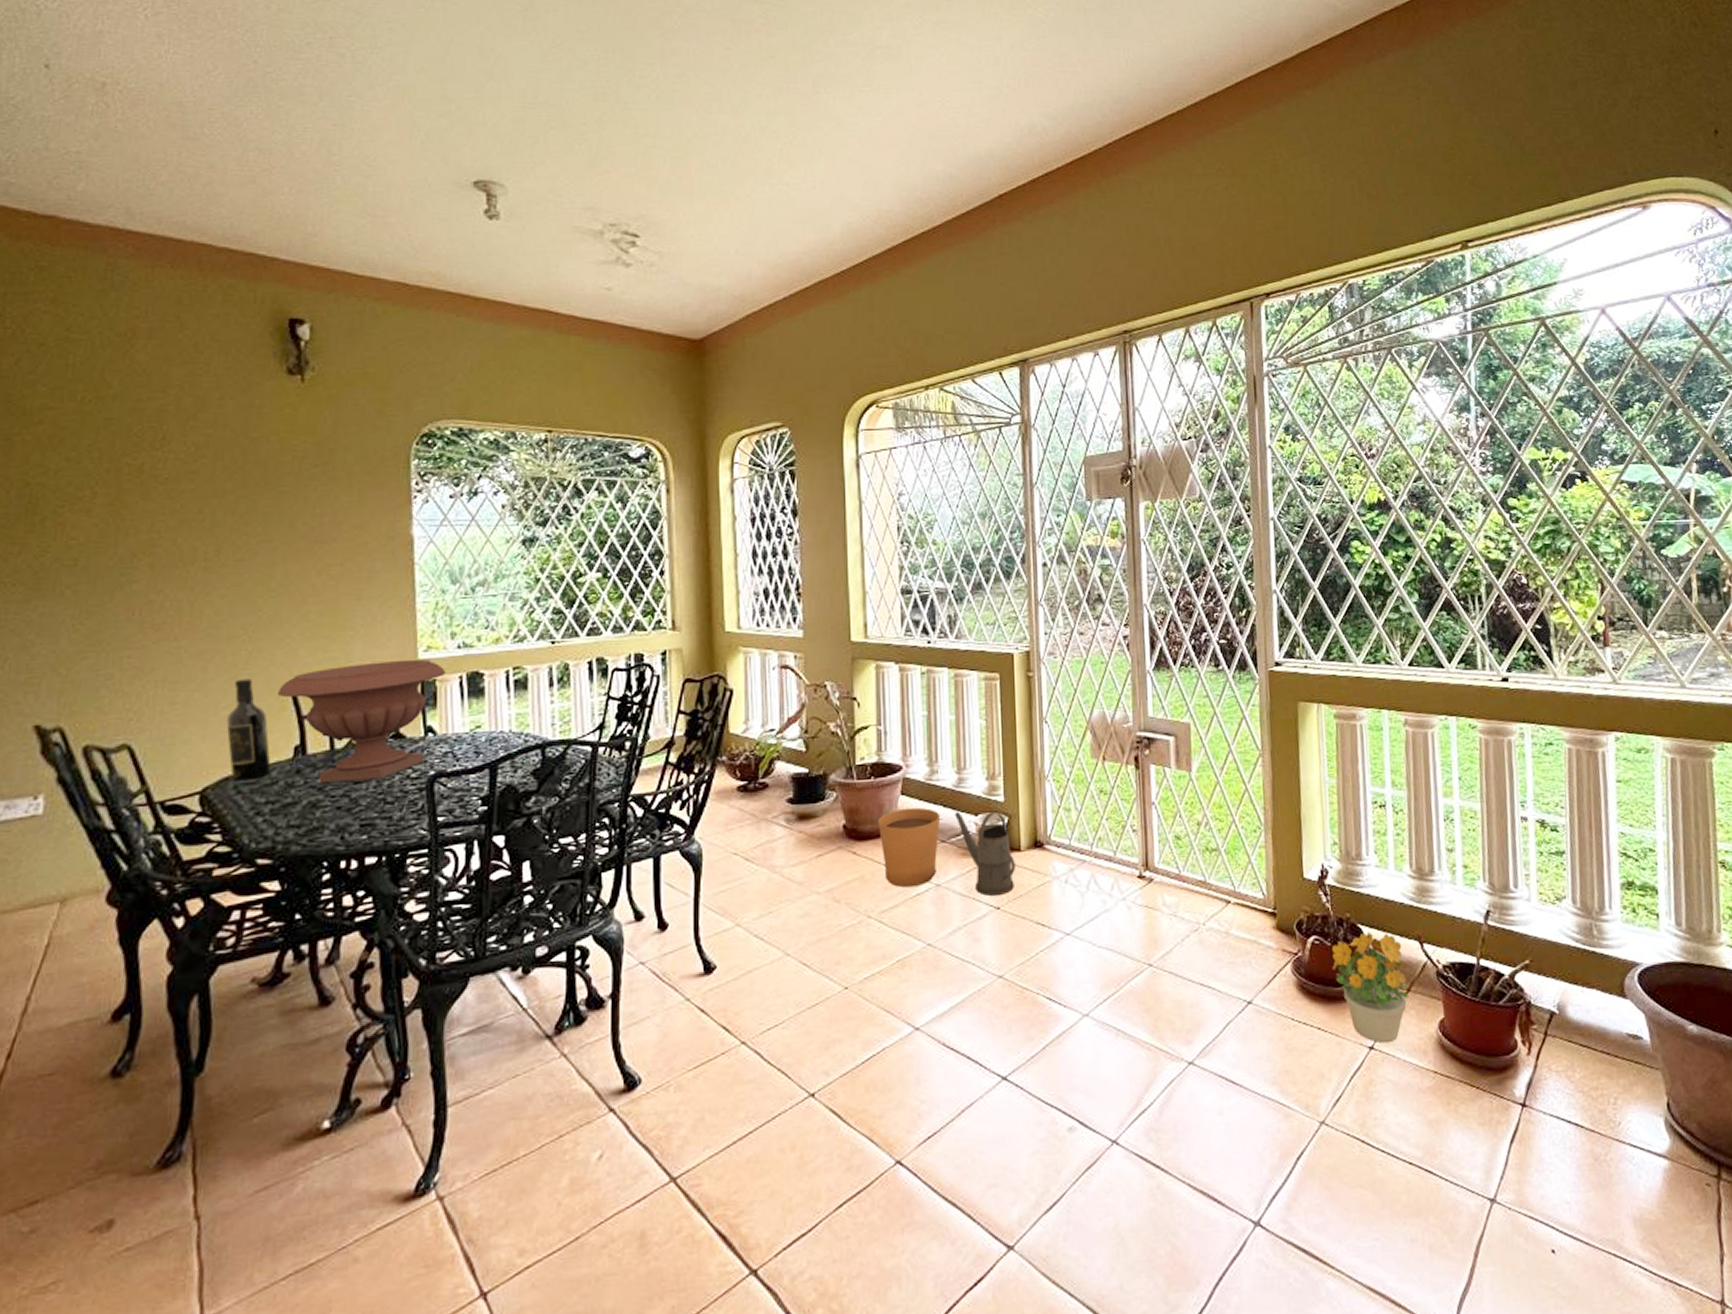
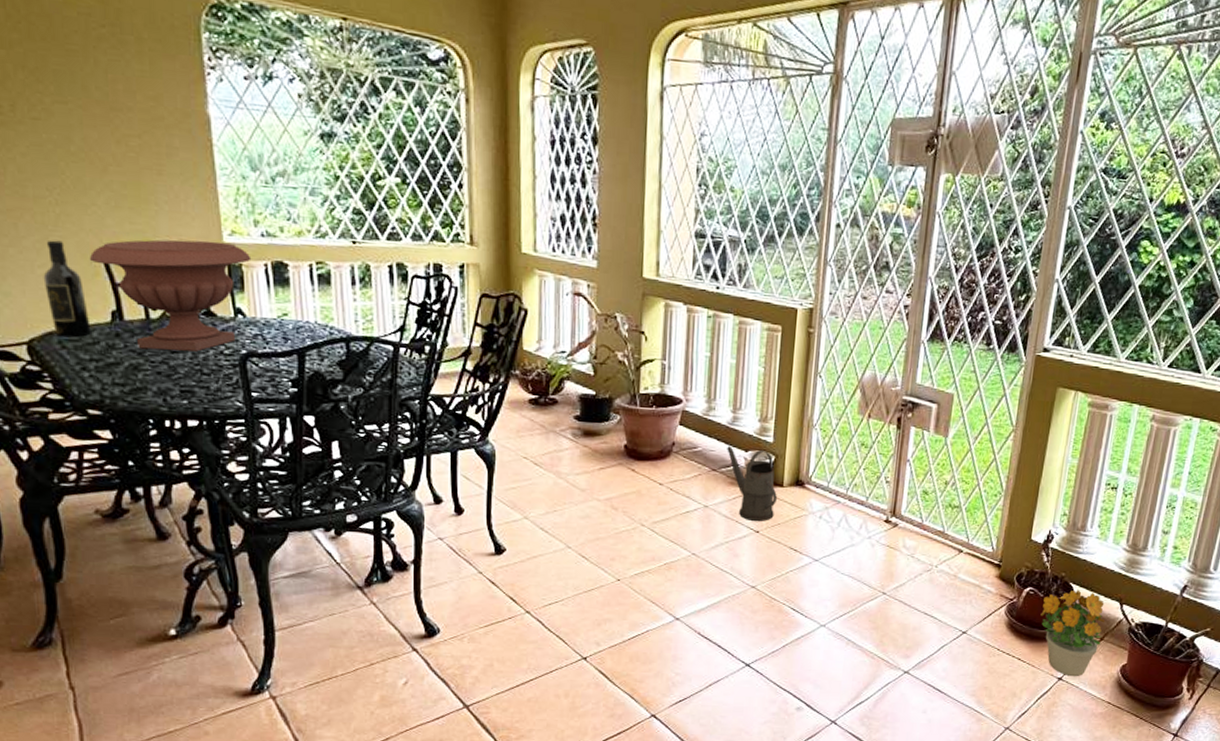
planter: present [878,807,941,888] -> none [656,437,714,506]

